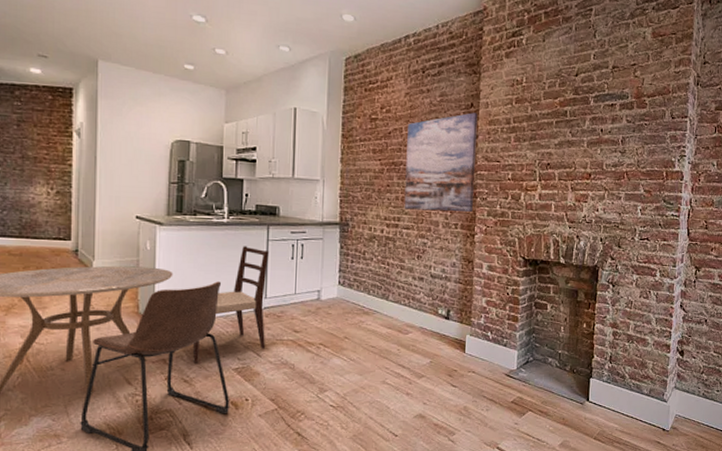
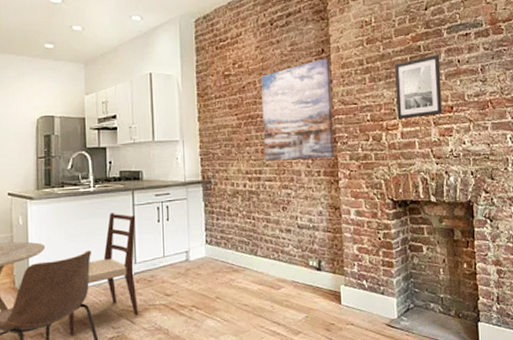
wall art: none [537,121,585,182] -> present [395,55,443,120]

